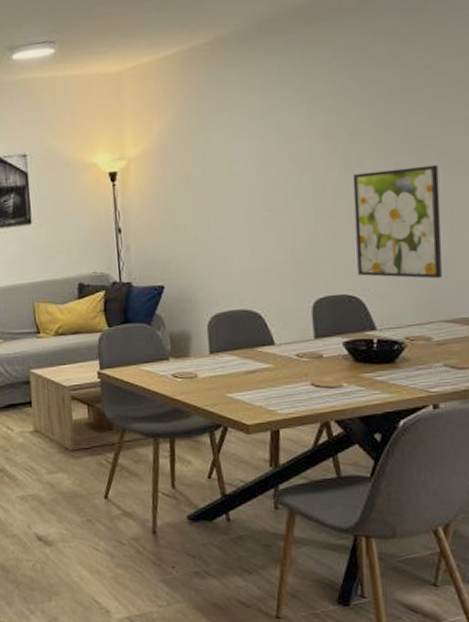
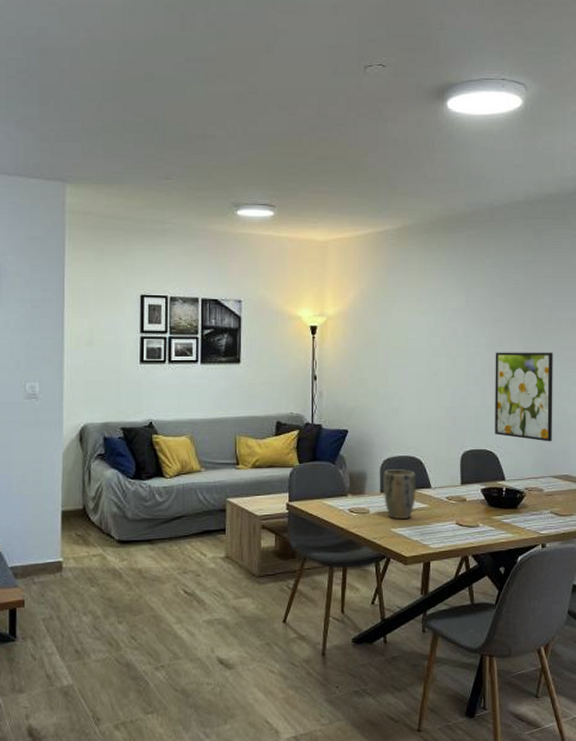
plant pot: none [211,325,256,383] -> present [382,469,417,520]

